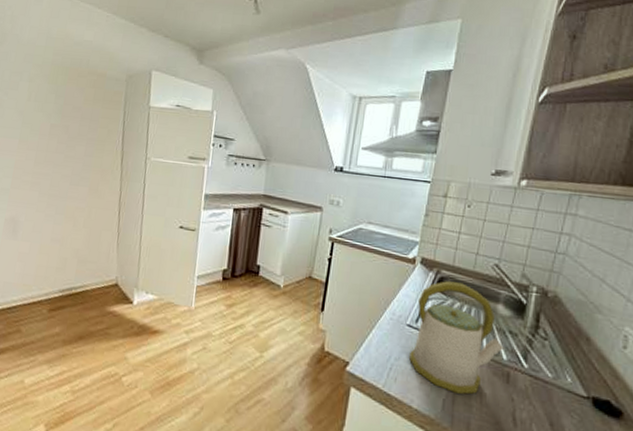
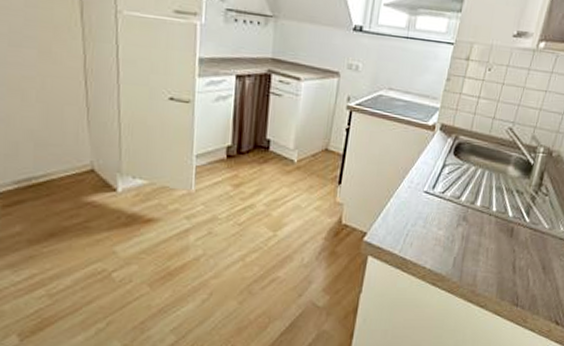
kettle: present [409,281,504,395] -> none [425,146,511,251]

